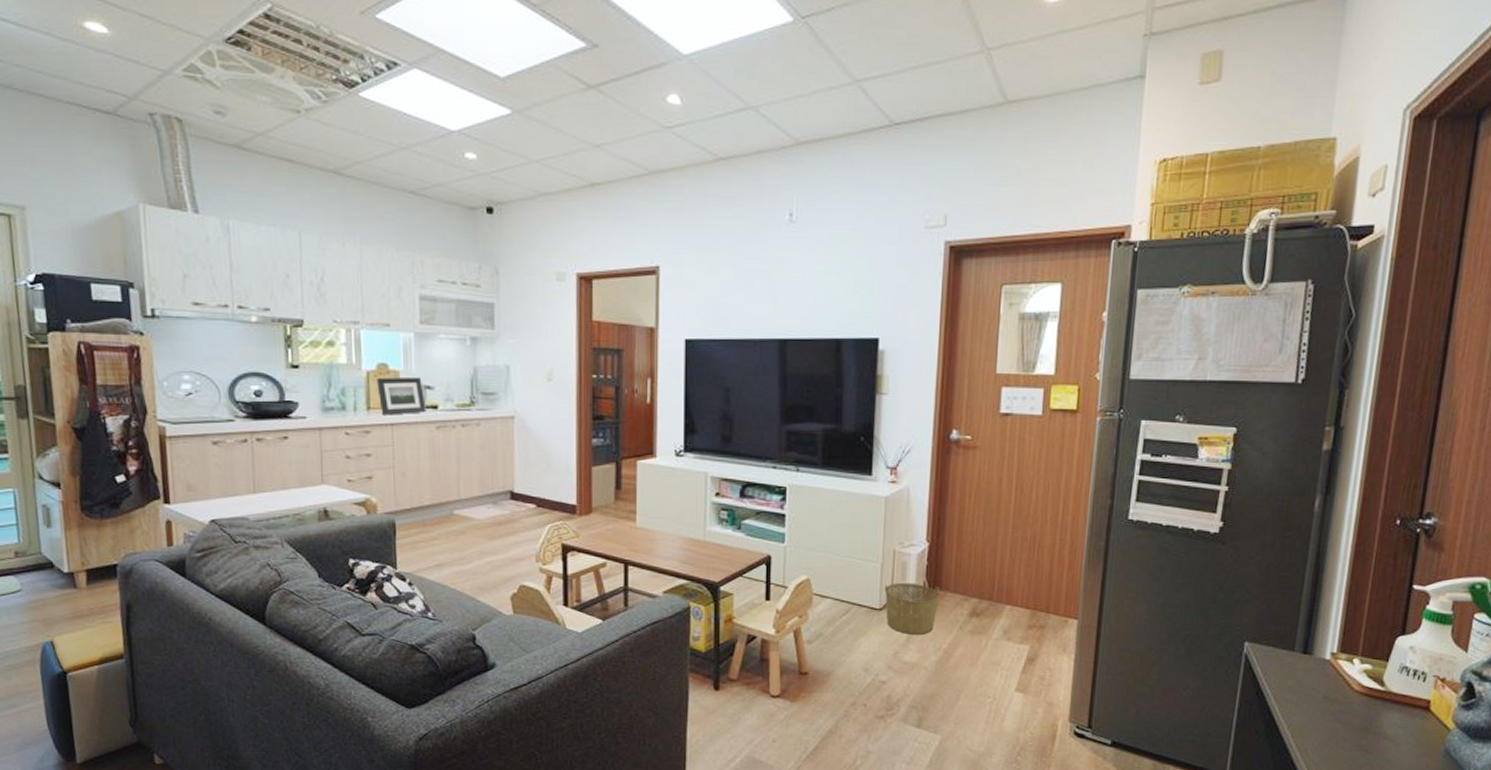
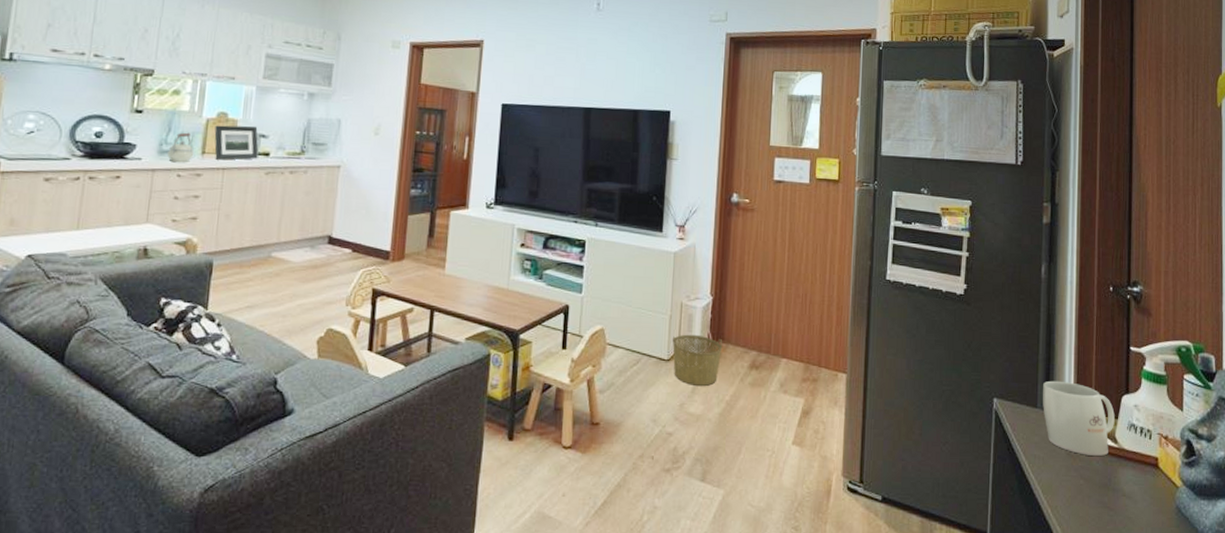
kettle: none [331,387,358,420] -> present [167,132,193,163]
mug: none [1301,622,1386,700] -> present [1042,380,1115,457]

